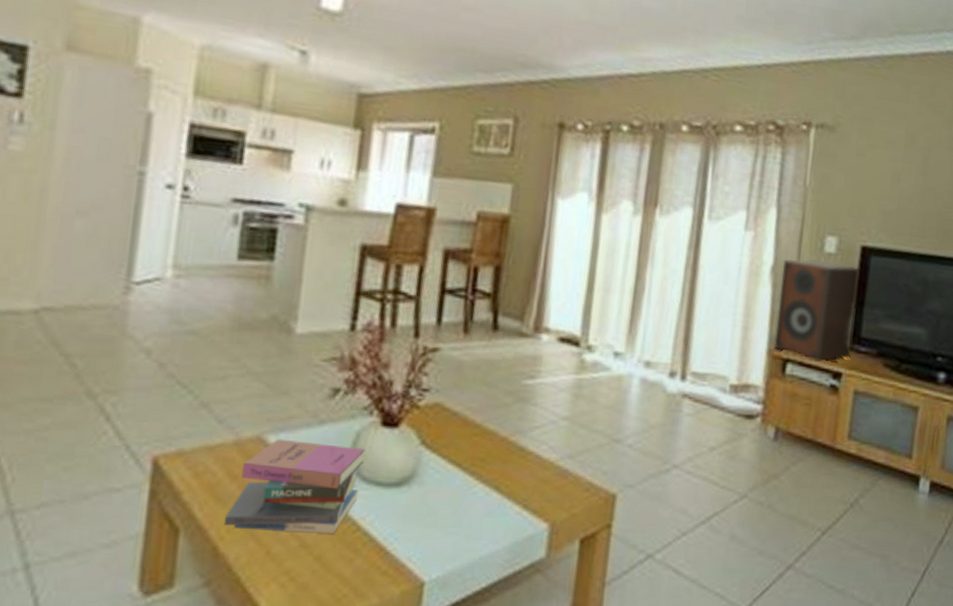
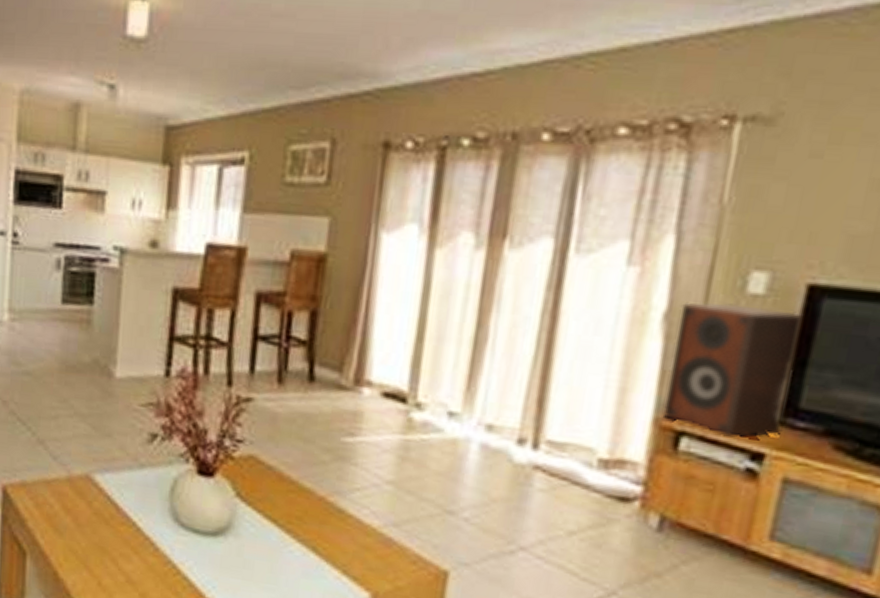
books: present [223,438,365,534] -> none [61,478,183,574]

